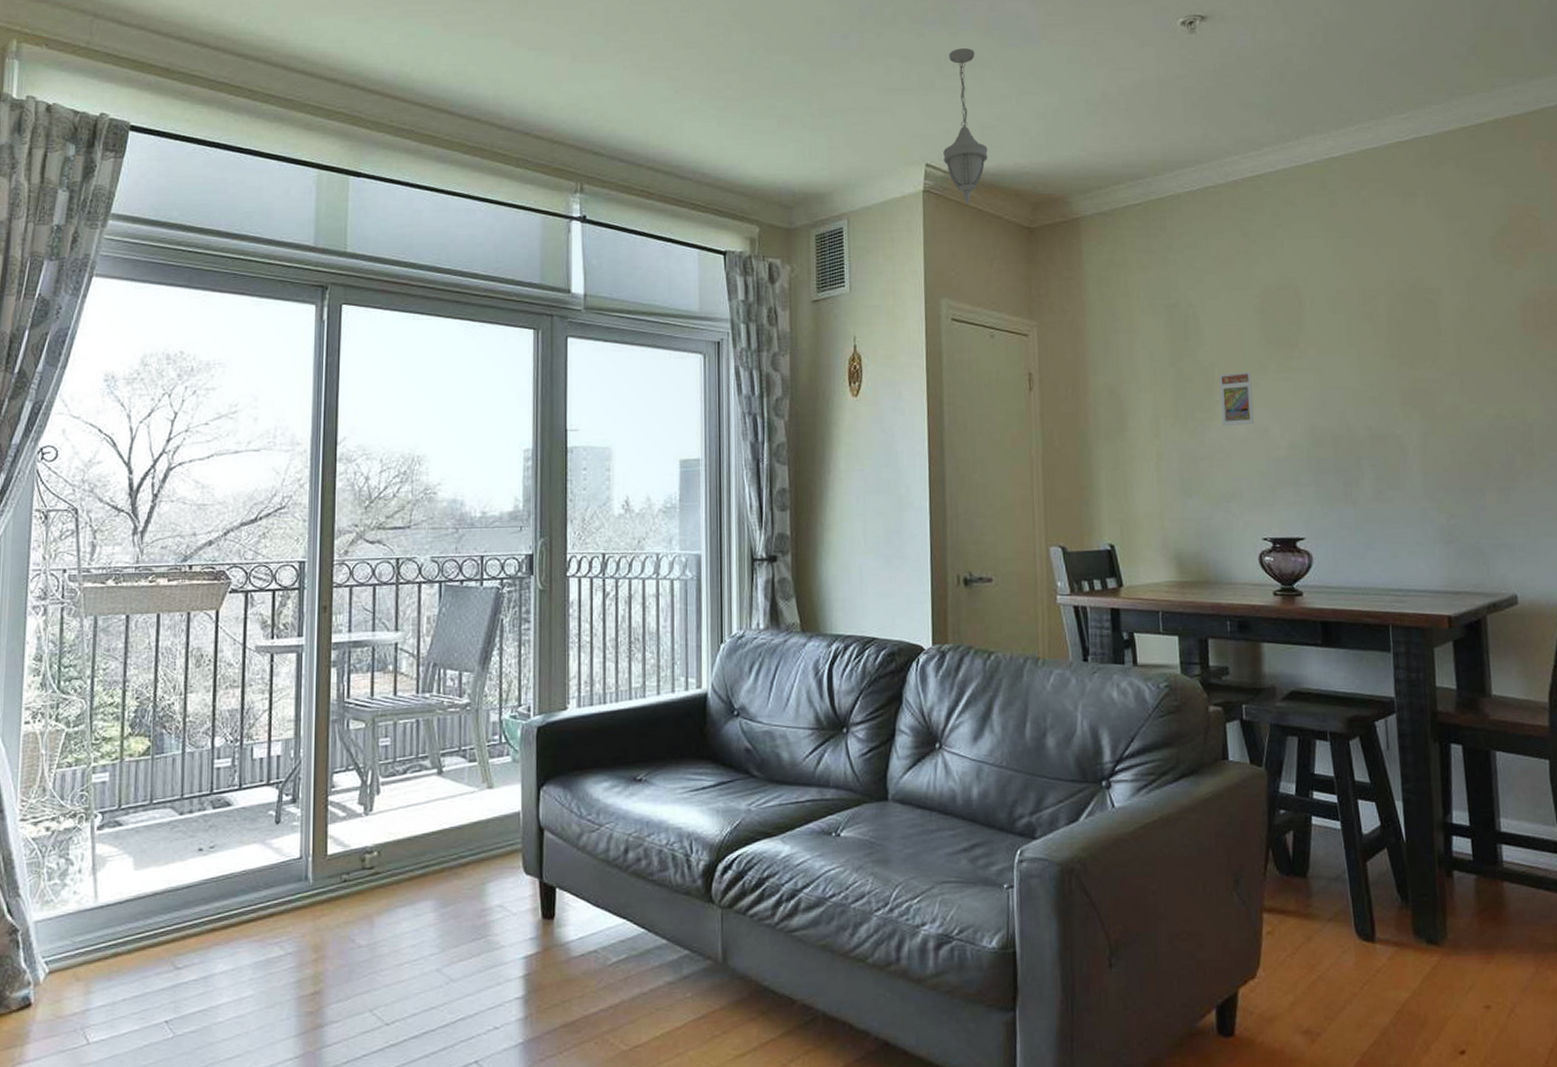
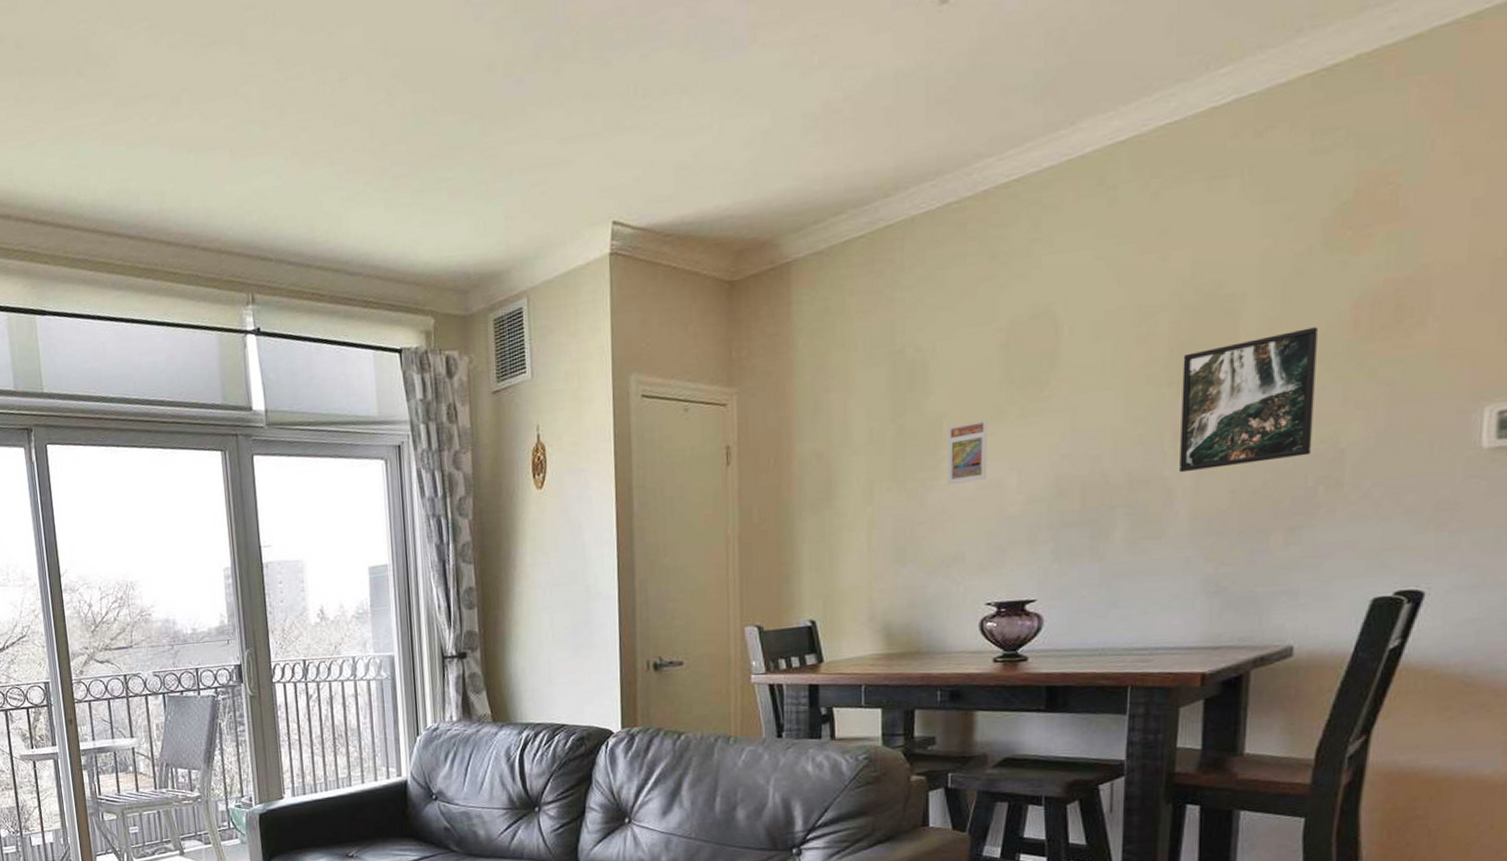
pendant light: present [943,48,988,204] -> none [632,71,684,263]
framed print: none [1400,322,1507,433] -> present [1179,327,1318,473]

